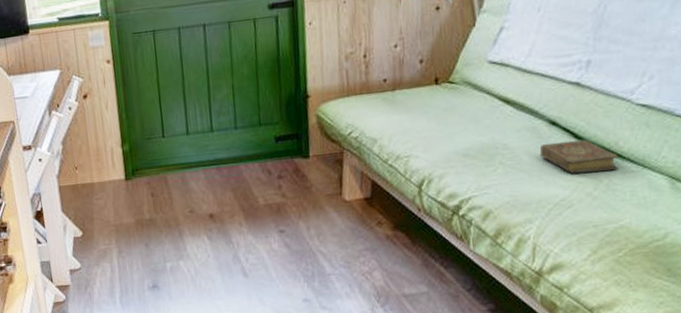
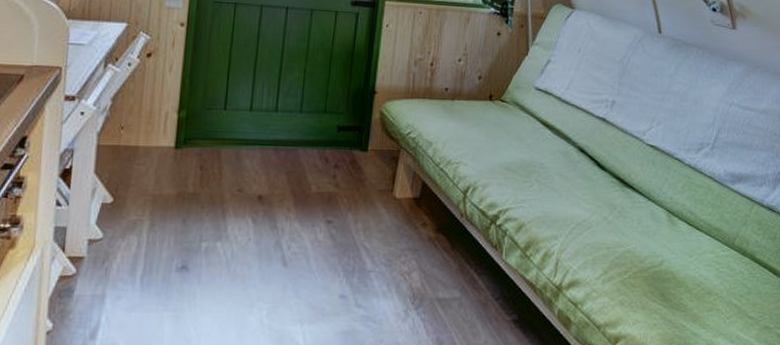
book: present [539,139,618,174] -> none [569,167,630,200]

